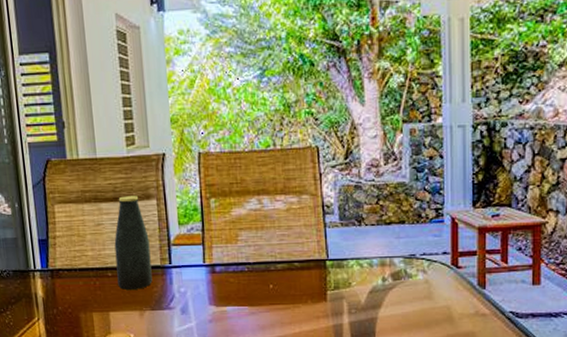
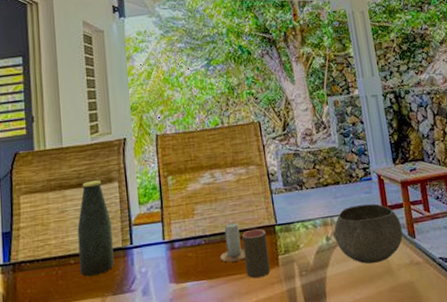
candle: none [263,252,291,292] -> present [219,222,246,263]
cup: none [289,262,317,311] -> present [242,229,270,279]
bowl: none [392,247,471,309] -> present [334,203,403,264]

